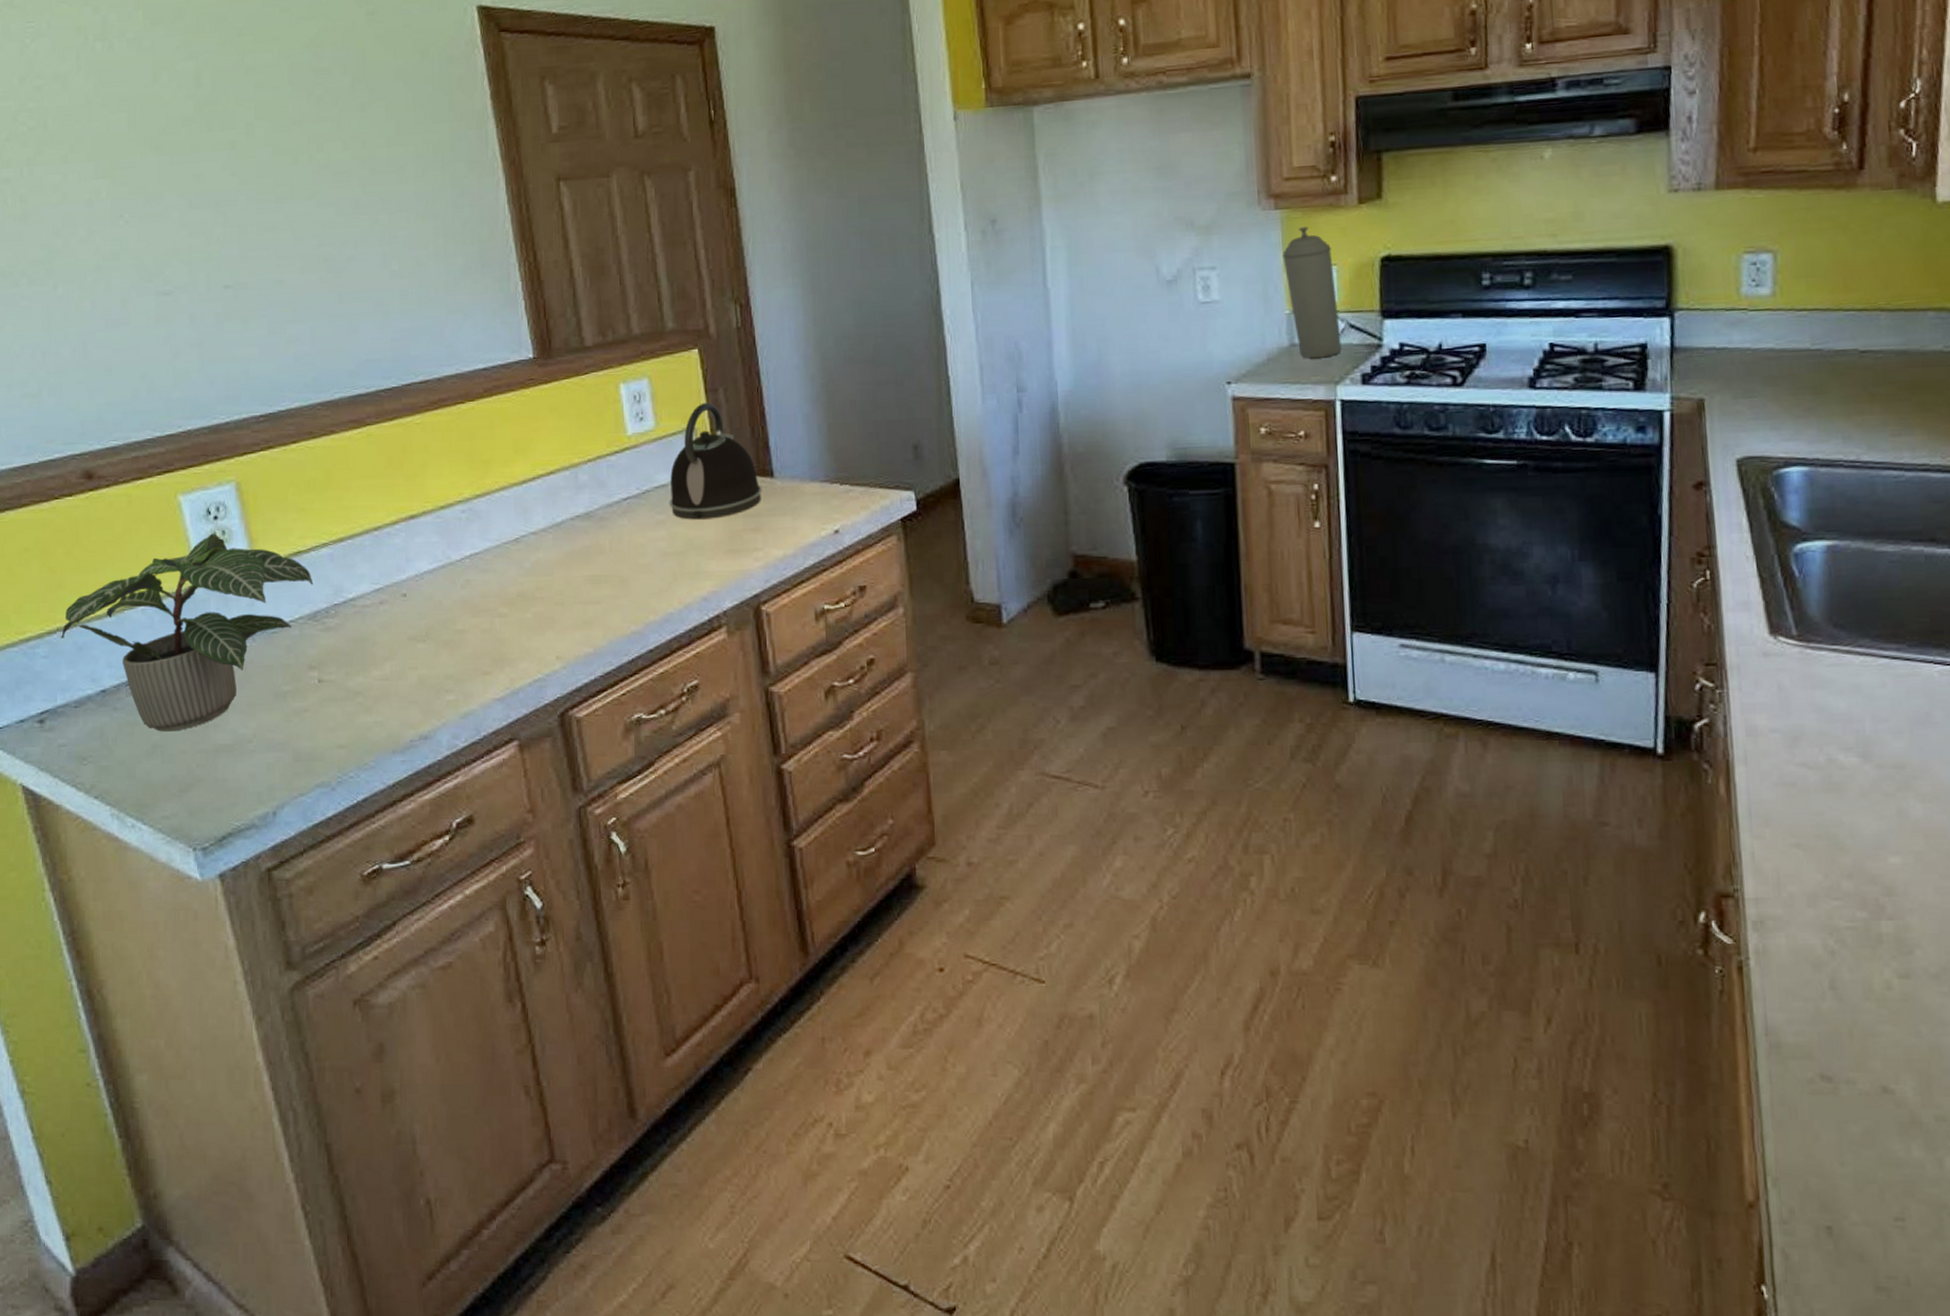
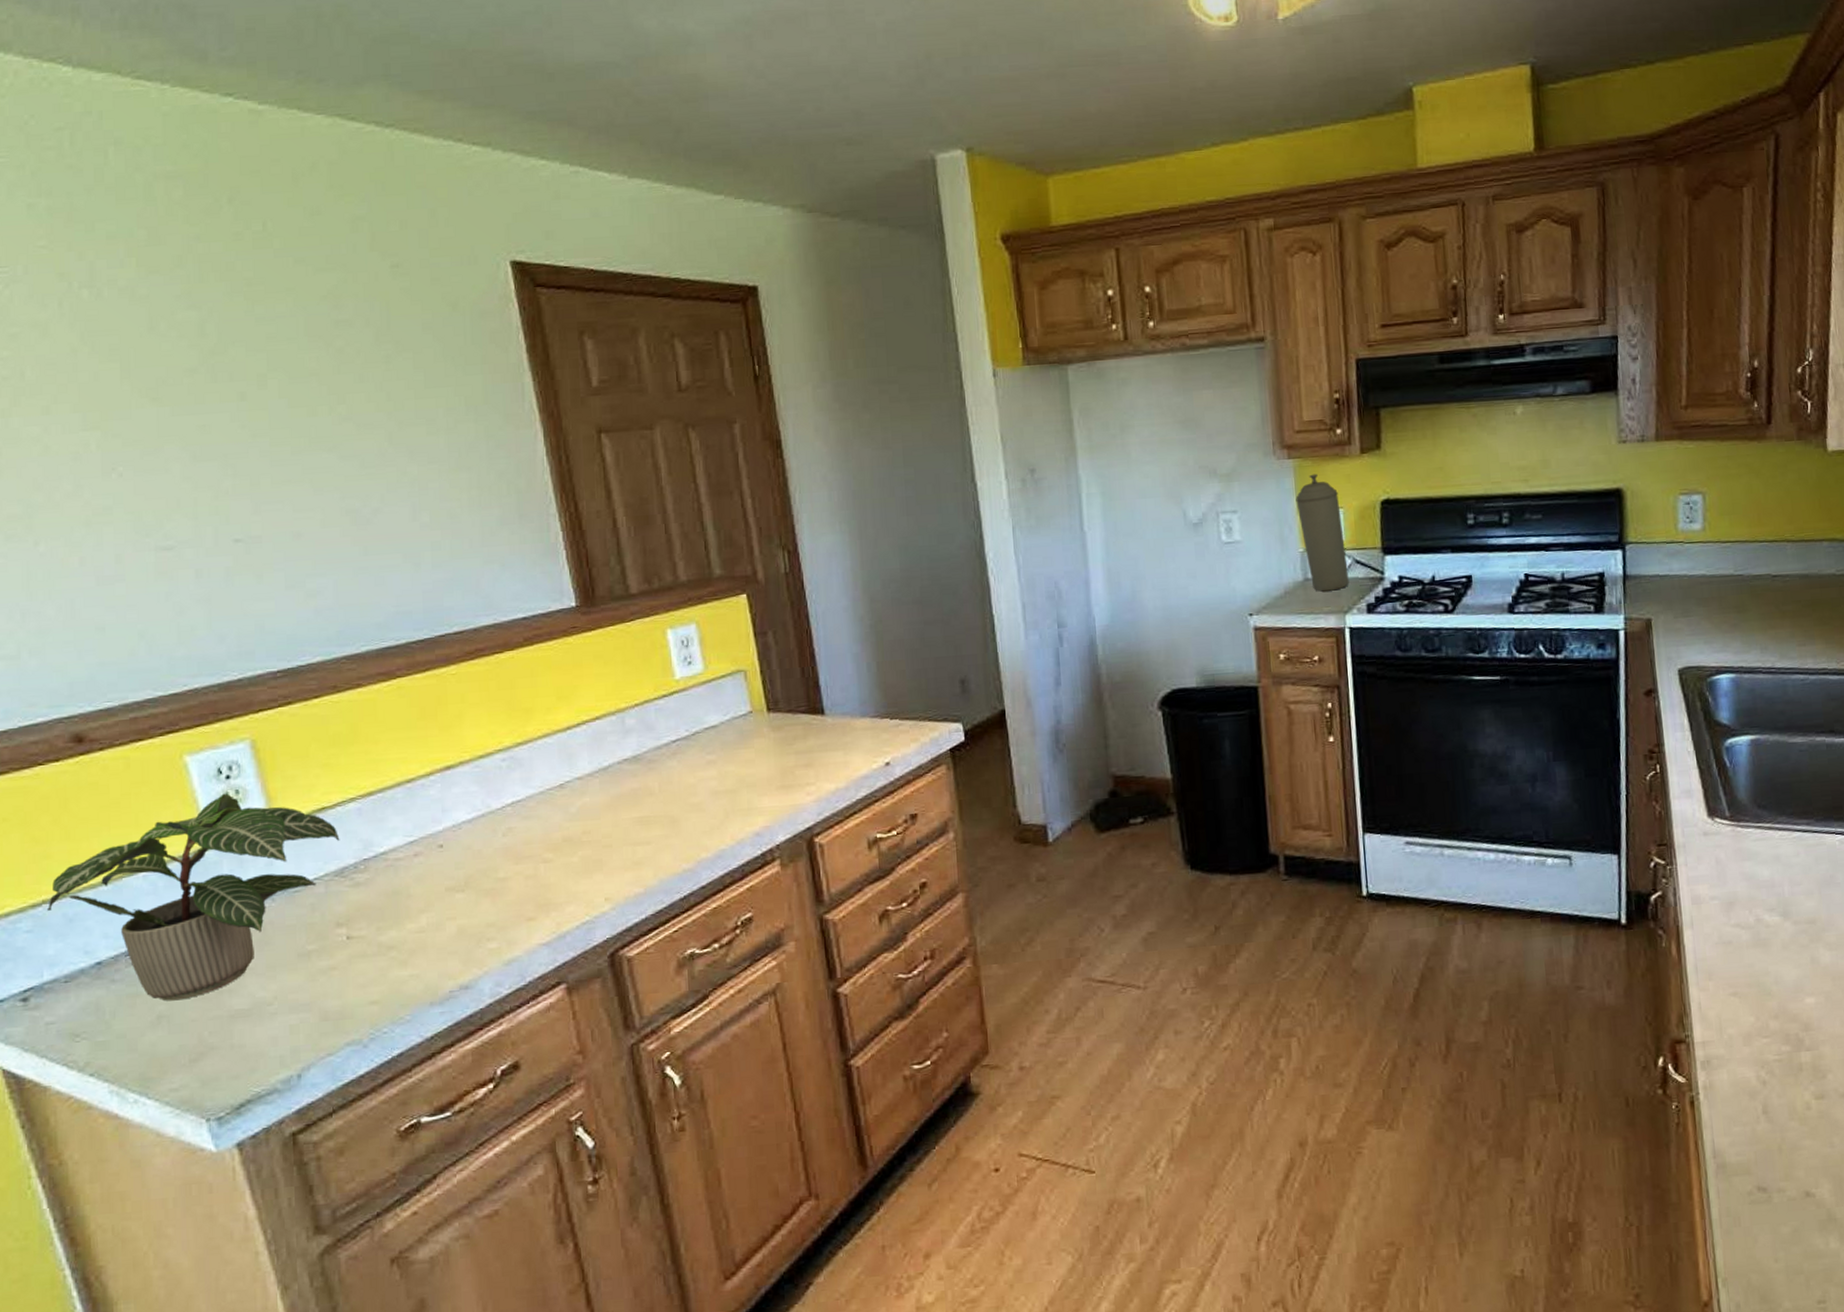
kettle: present [670,402,762,520] -> none [720,645,813,759]

